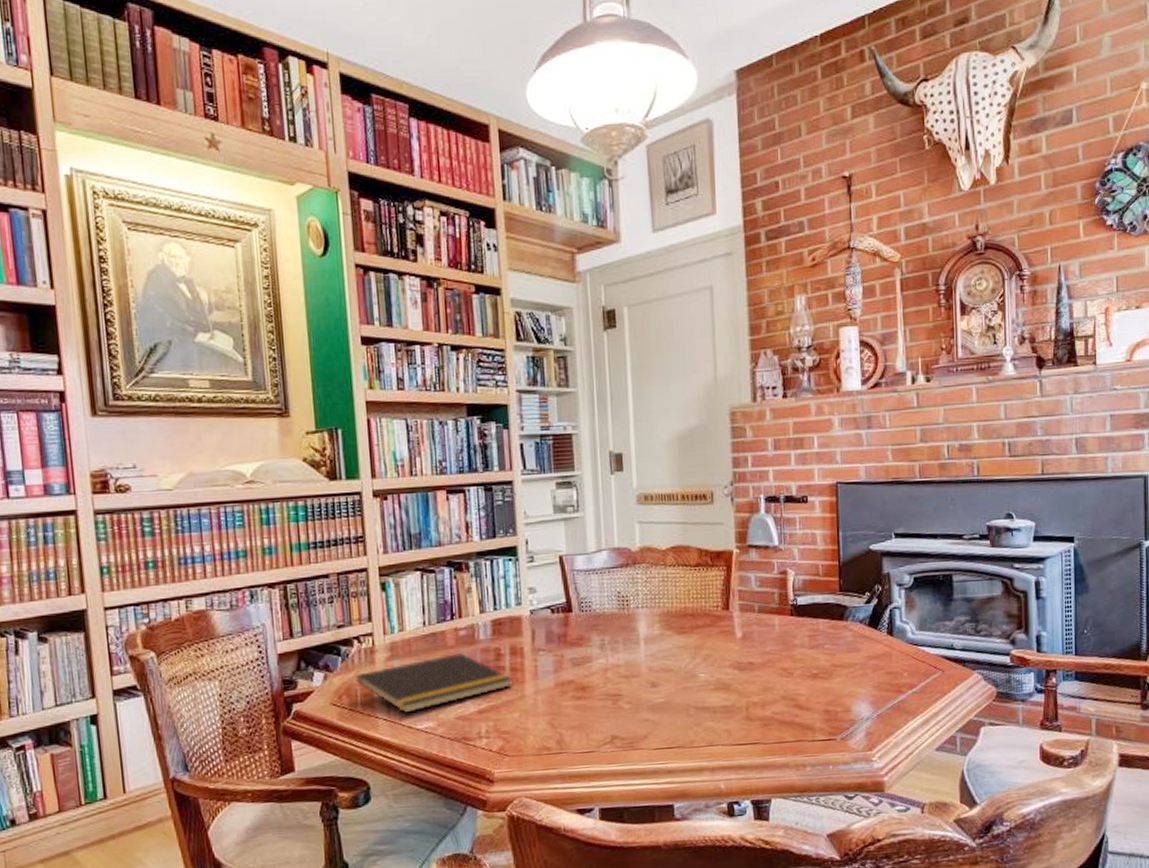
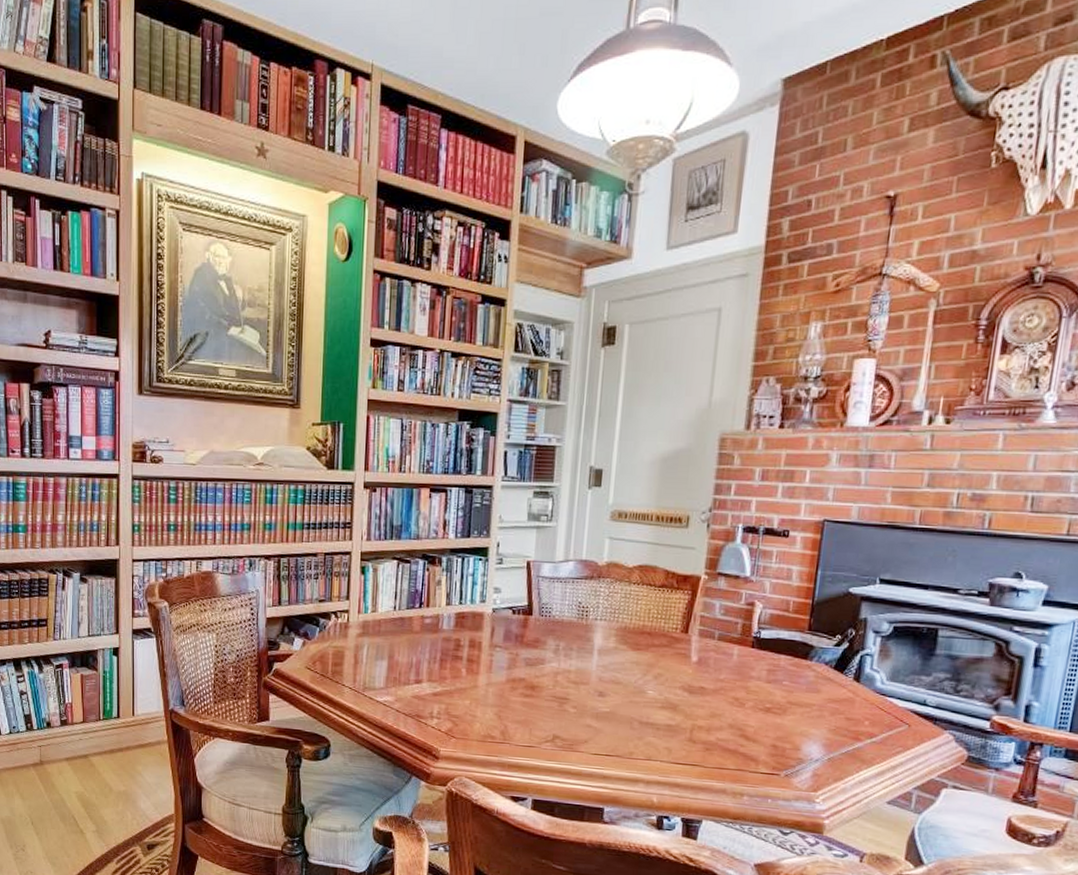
notepad: present [354,652,513,713] -> none [326,638,468,686]

